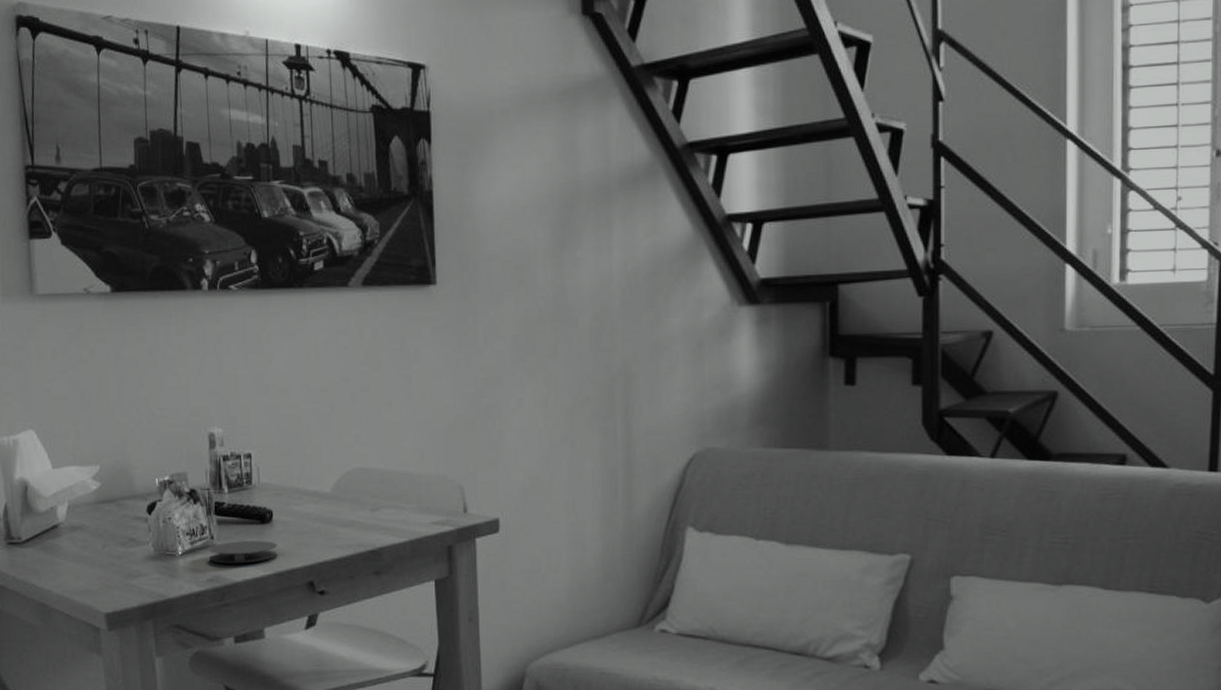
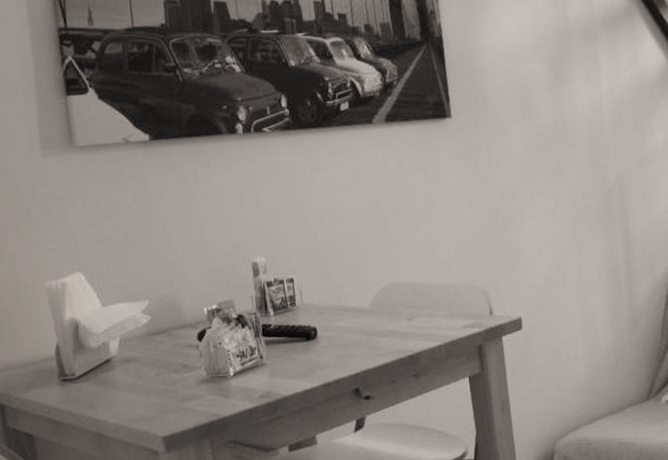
coaster: present [208,541,278,564] -> none [258,355,324,380]

